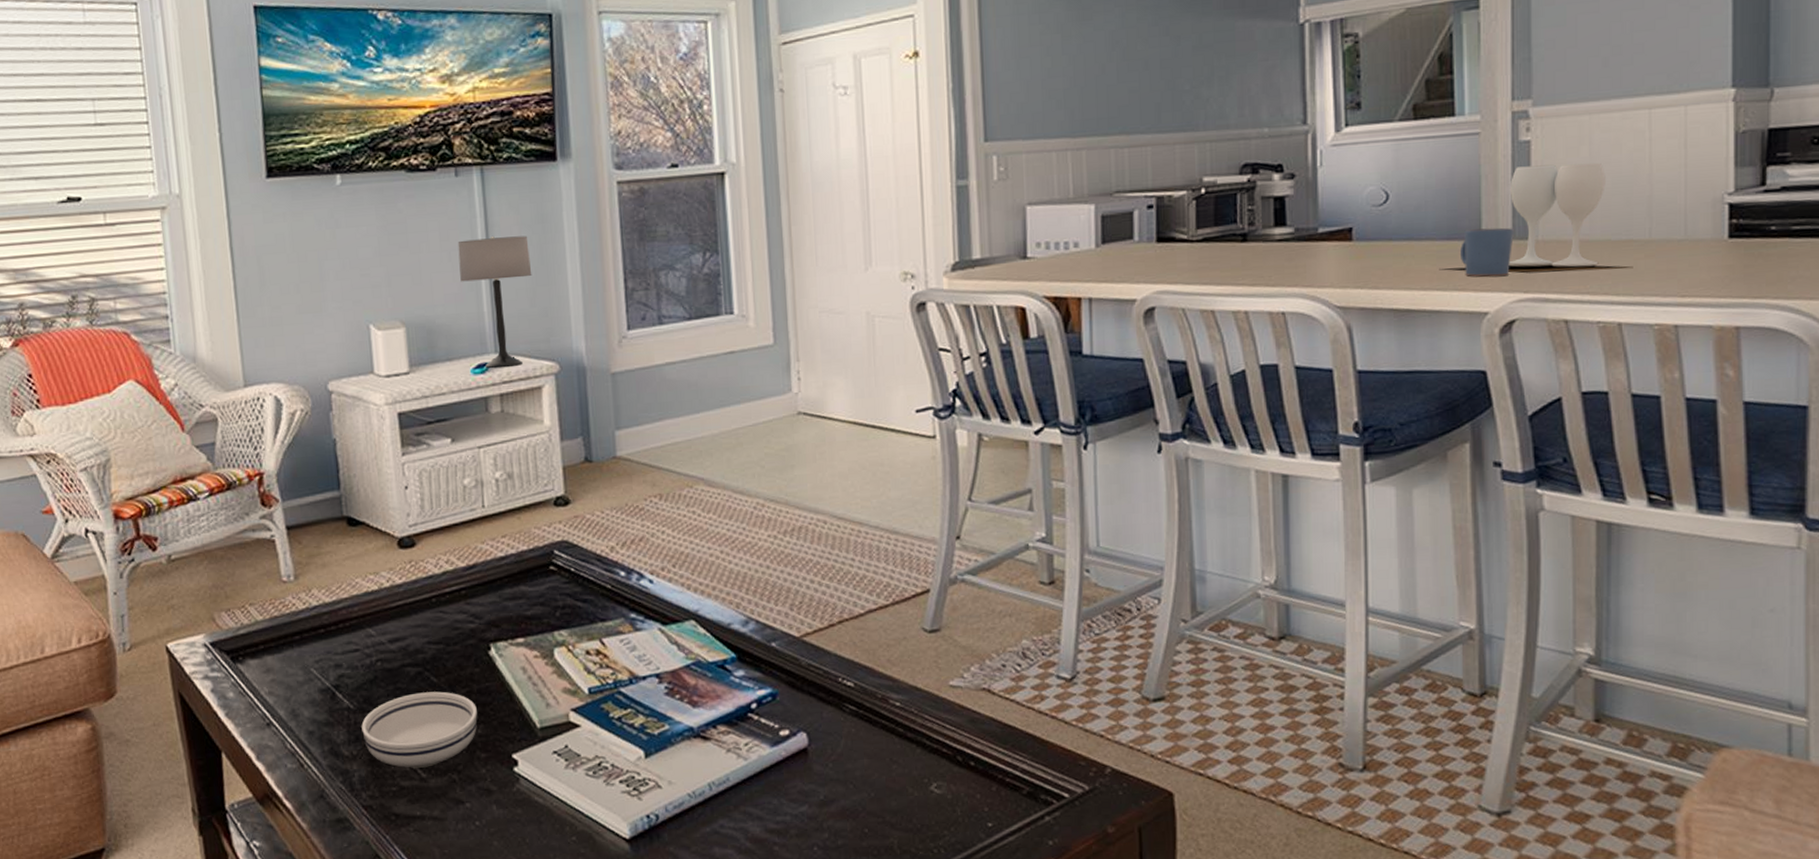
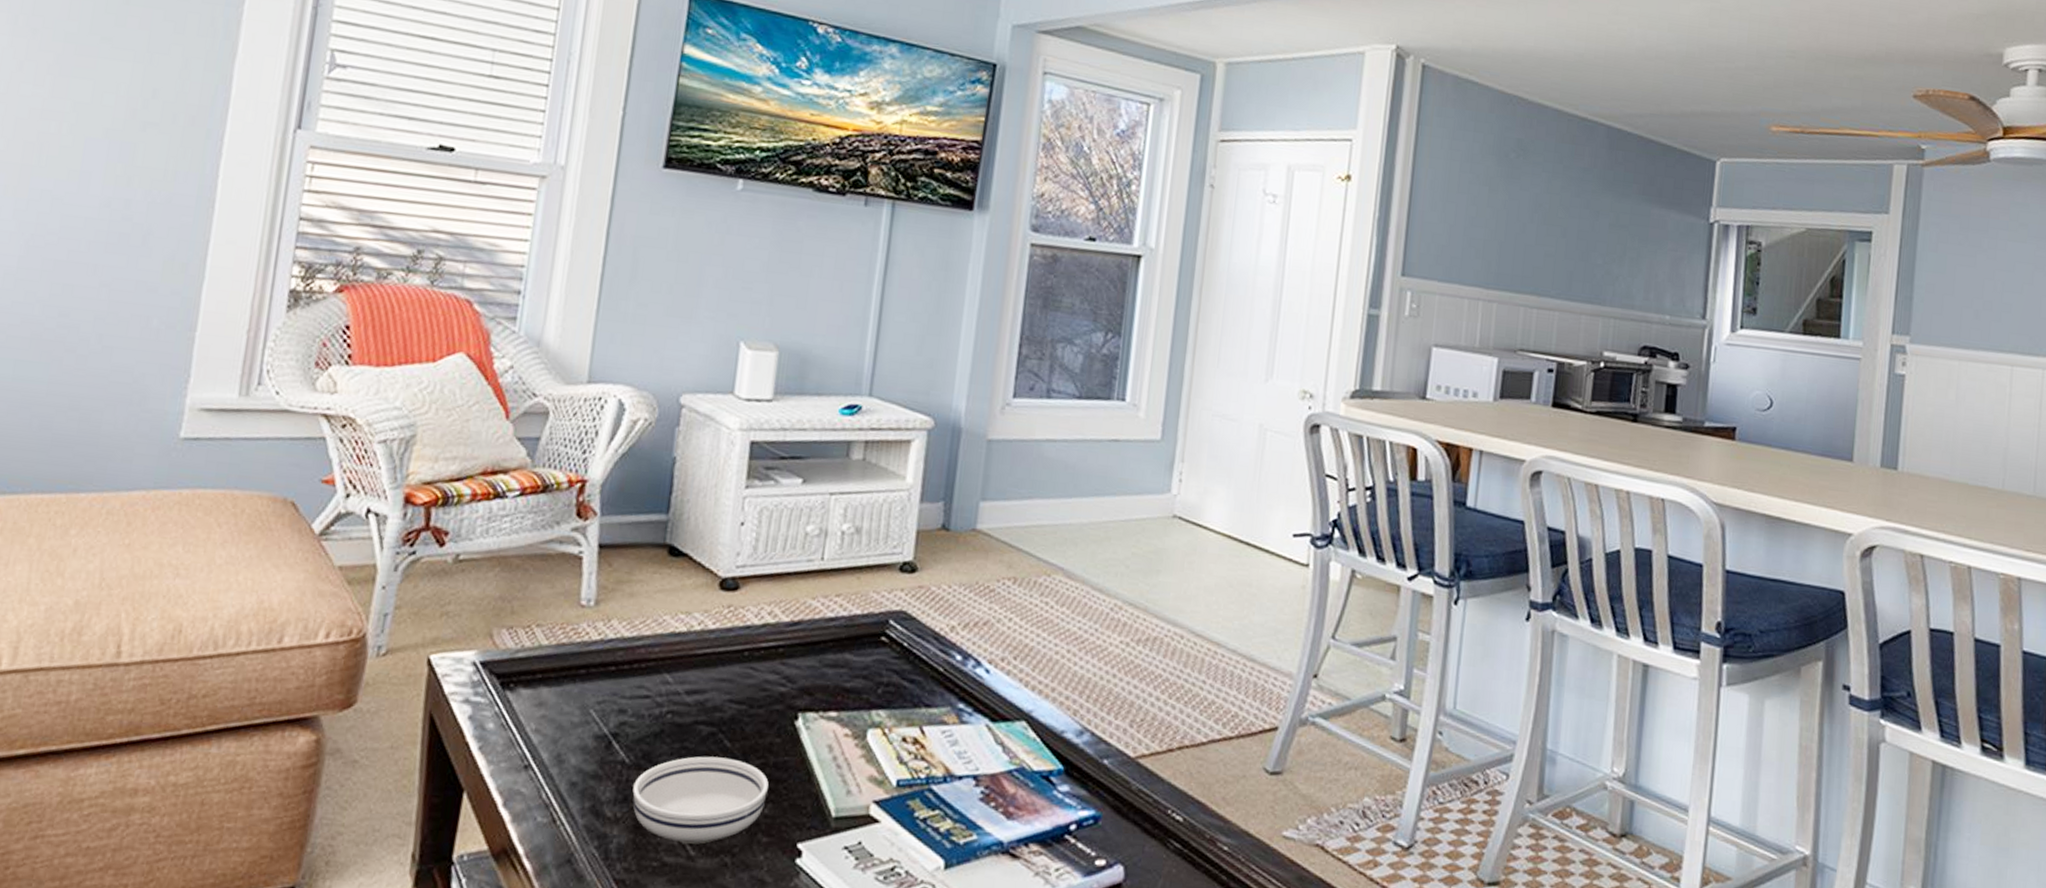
table lamp: present [457,235,532,369] -> none [848,272,927,415]
wineglass: present [1439,162,1633,274] -> none [1811,398,1986,515]
mug: present [1461,227,1514,278] -> none [1832,449,1883,502]

